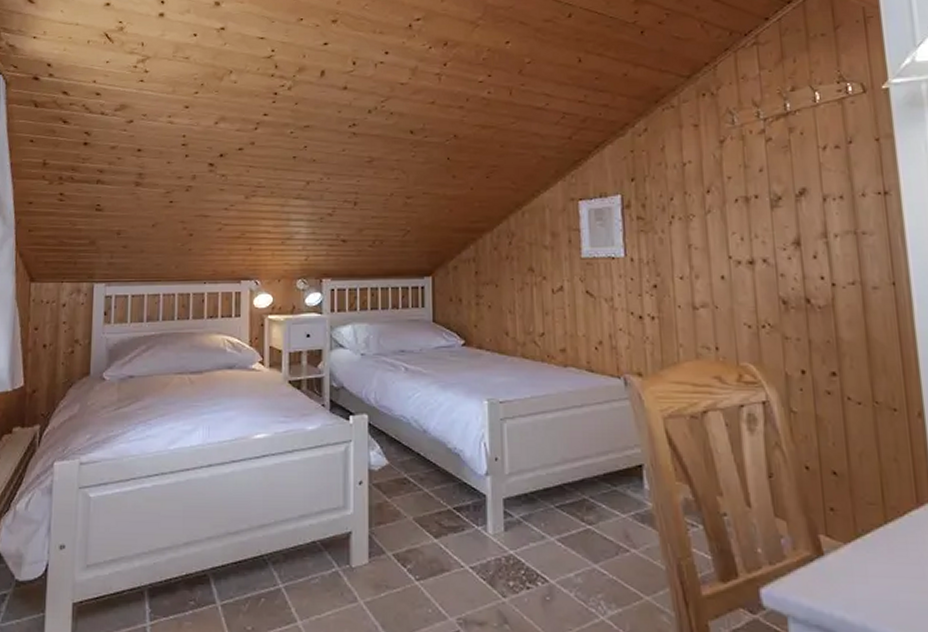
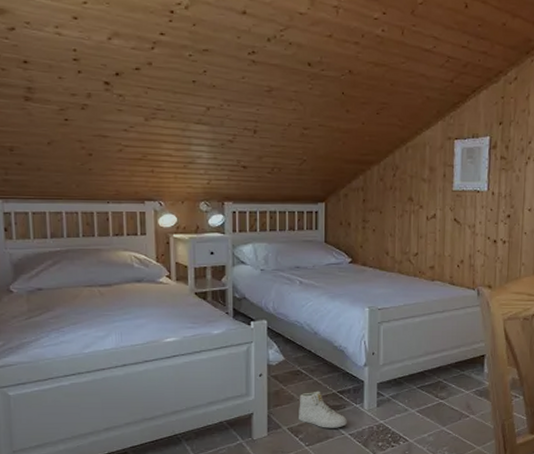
sneaker: none [406,506,467,558] -> present [299,391,347,428]

